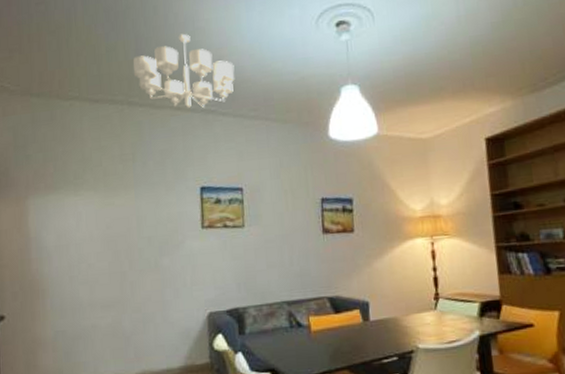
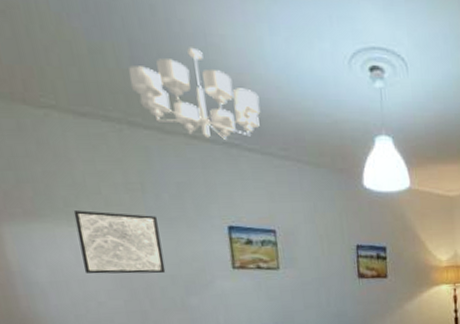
wall art: none [80,181,145,238] -> present [73,210,166,274]

